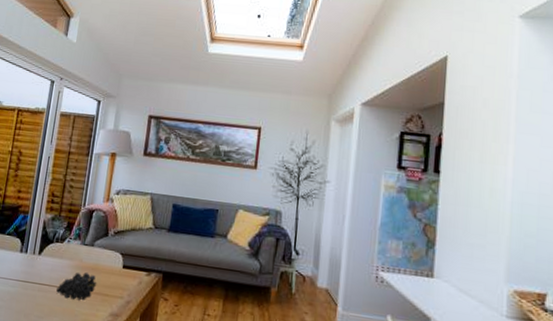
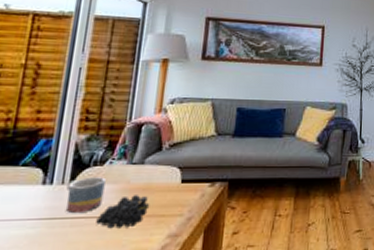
mug: none [36,251,64,281] -> present [66,177,106,214]

